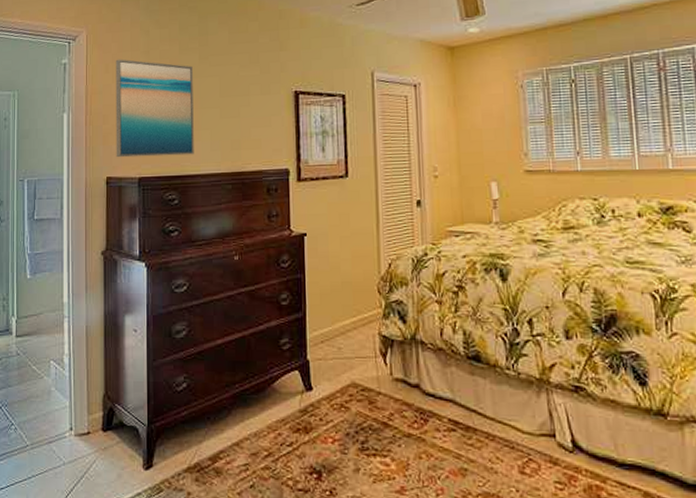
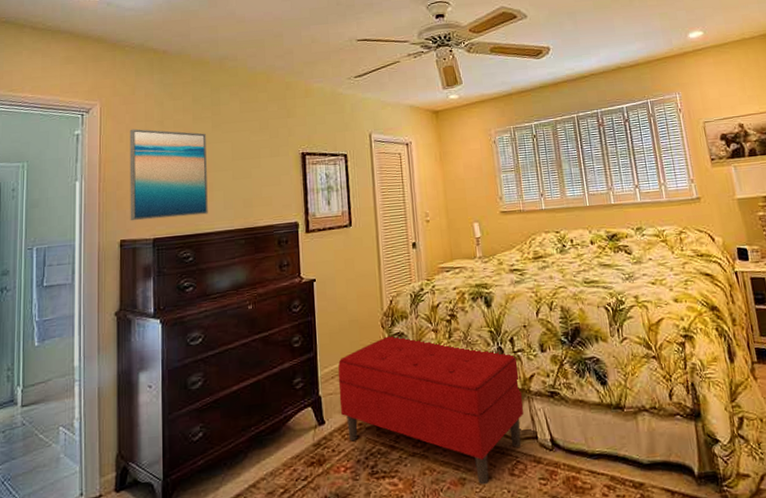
bench: none [328,303,541,480] -> present [337,335,524,485]

